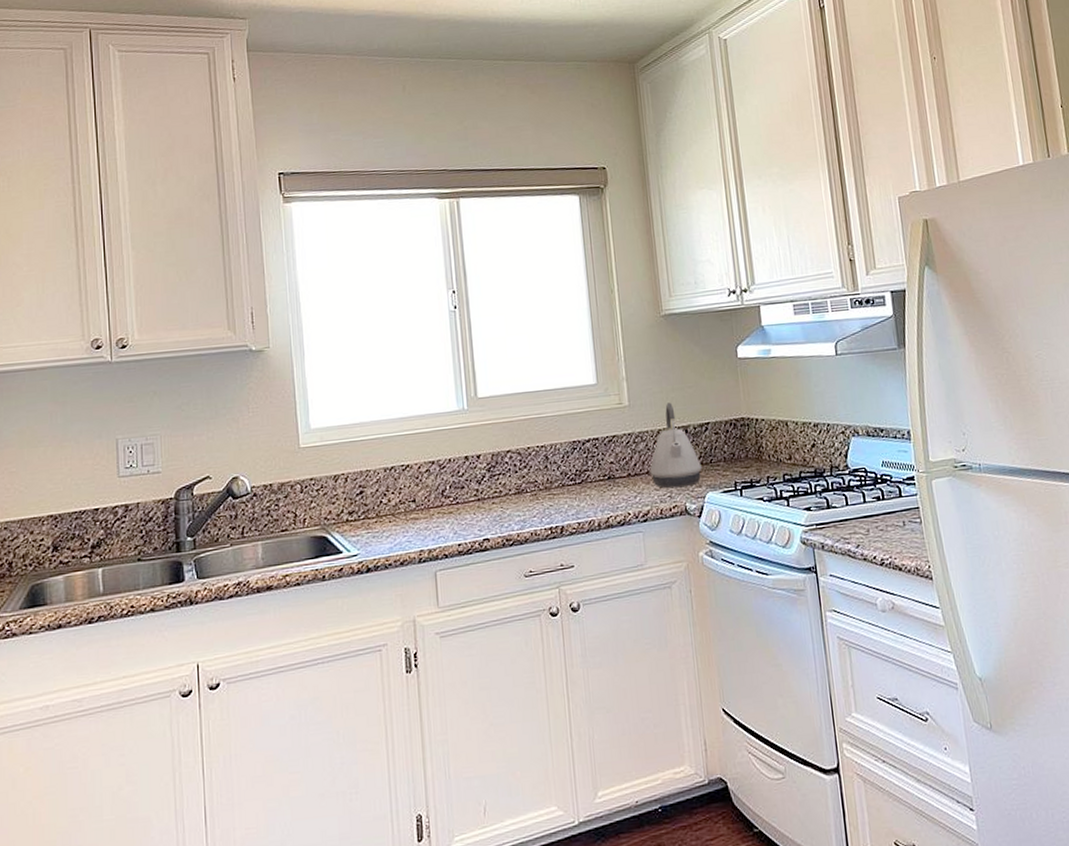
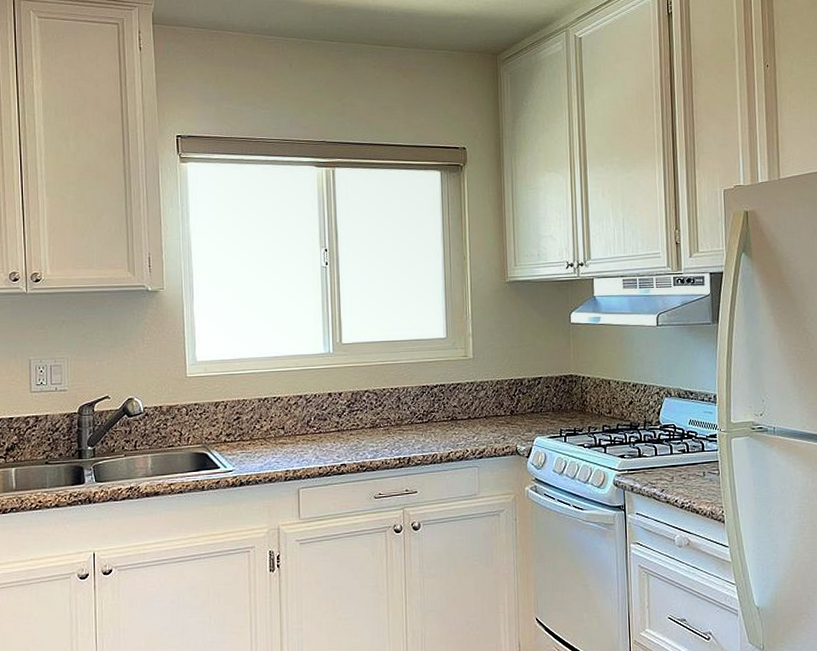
kettle: present [649,402,702,489] -> none [487,358,533,432]

